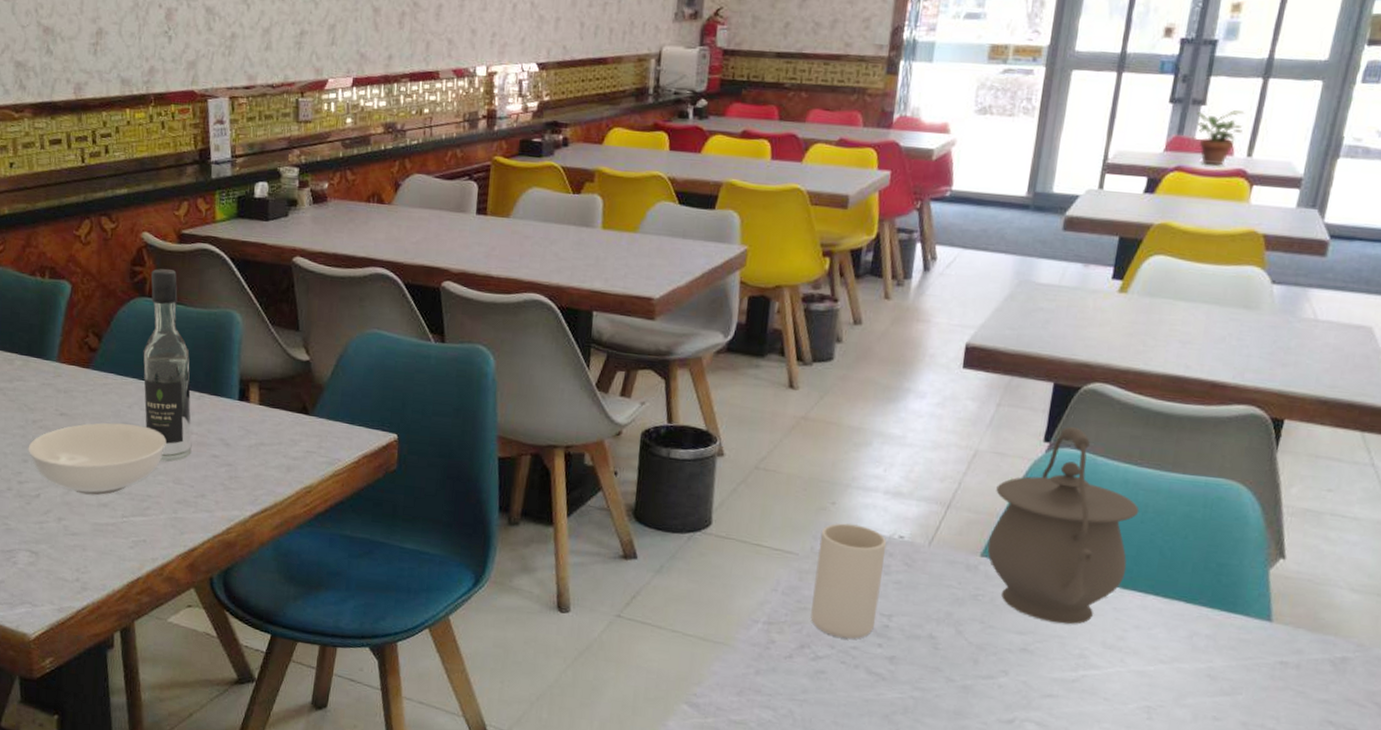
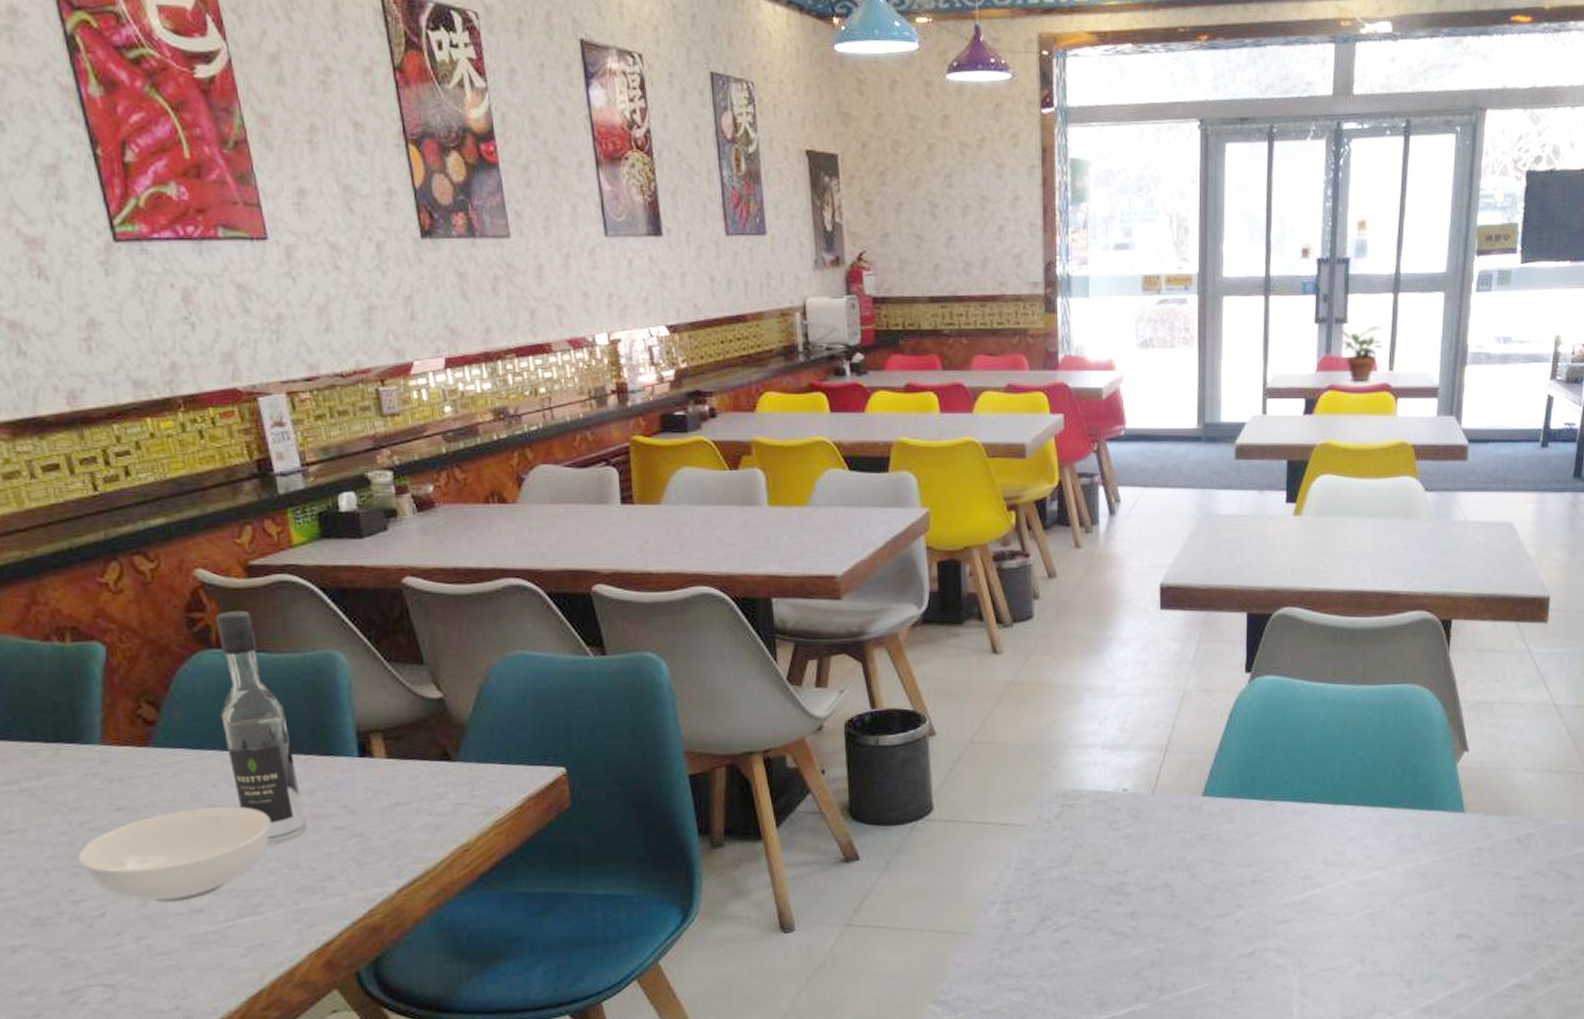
cup: present [810,523,887,639] -> none [1046,785,1112,903]
teapot: present [987,426,1139,624] -> none [1207,653,1339,849]

